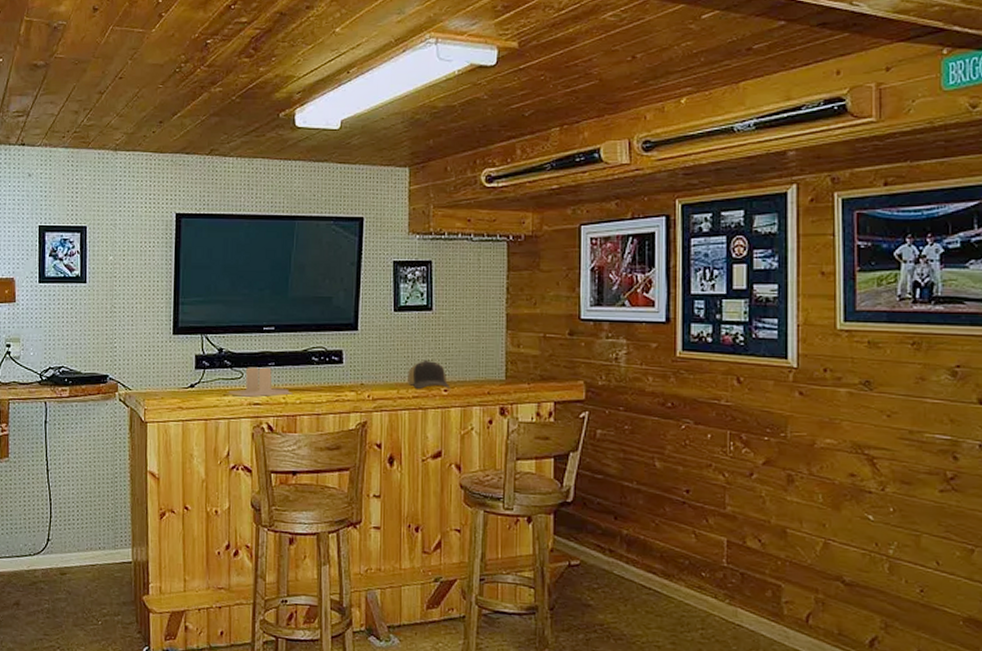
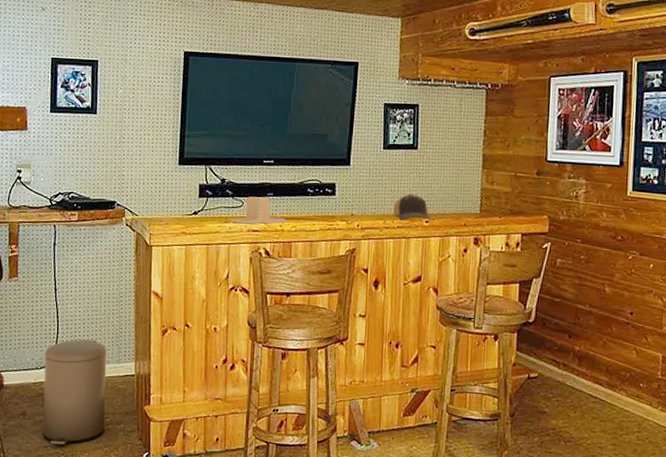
pedal bin: none [37,523,102,638] -> present [43,339,107,445]

